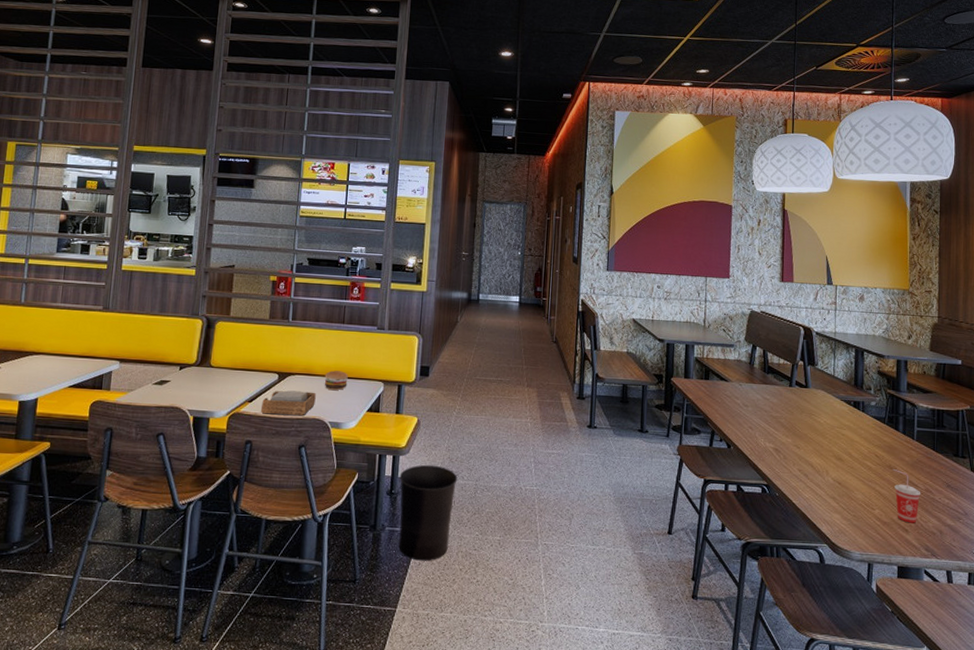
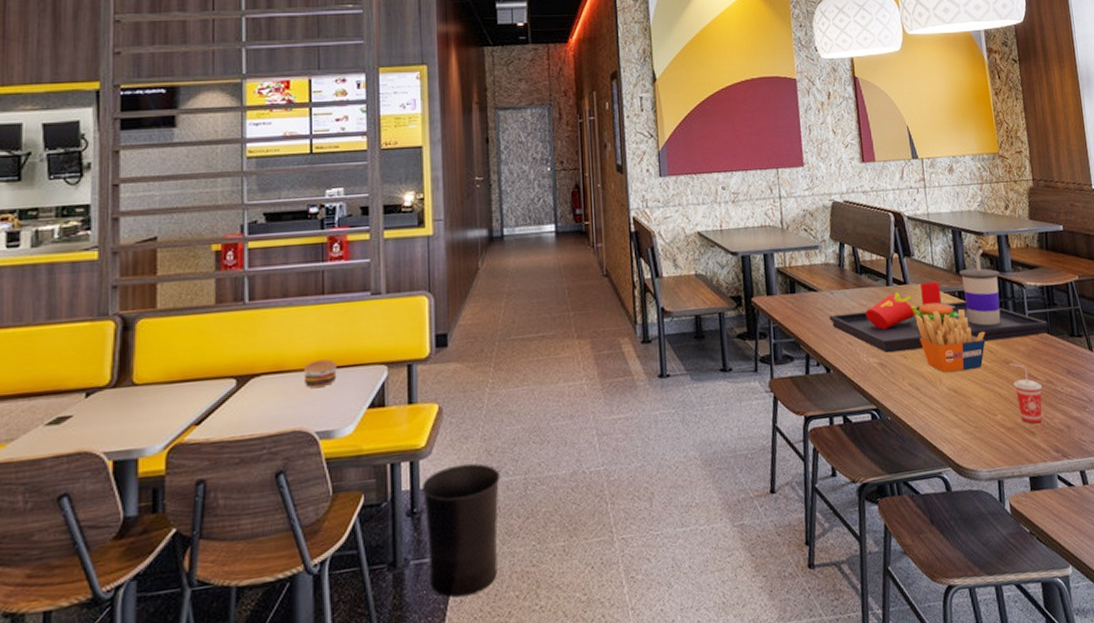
napkin holder: present [261,390,316,416] -> none [216,394,294,438]
food tray: none [735,369,935,451] -> present [828,249,1049,353]
french fries: none [811,414,875,468] -> present [915,309,986,372]

